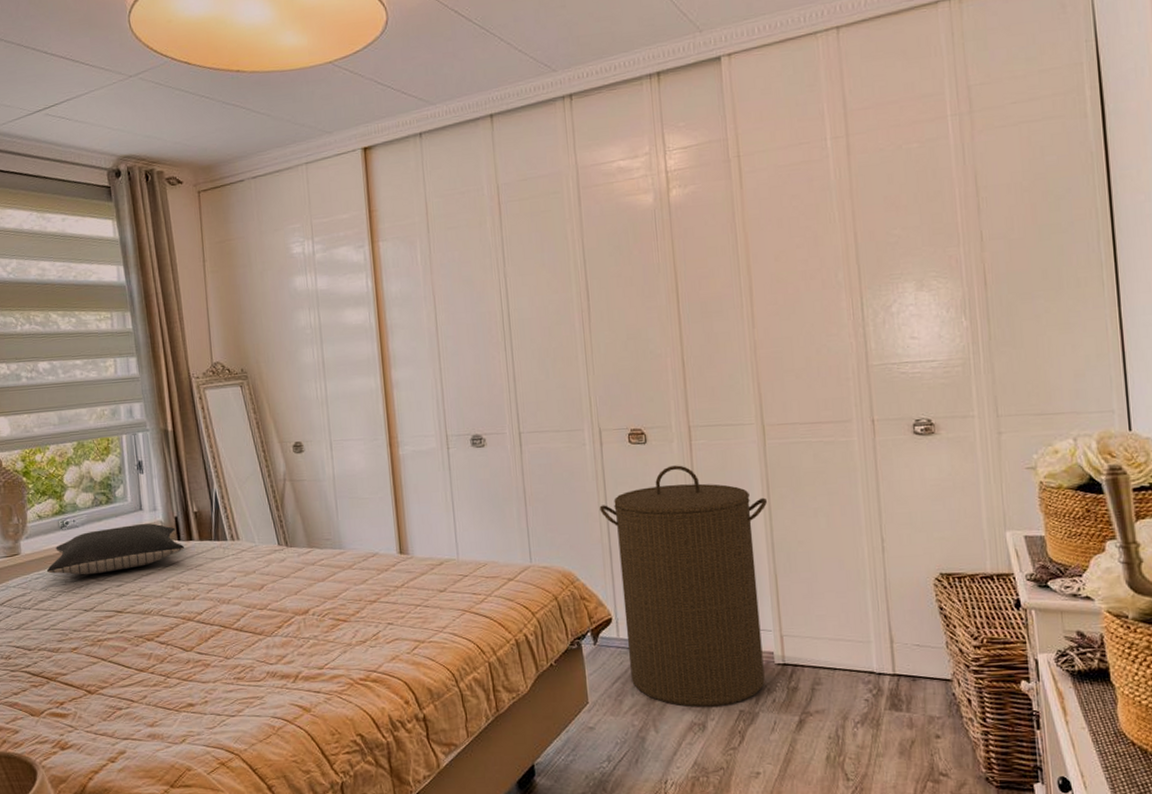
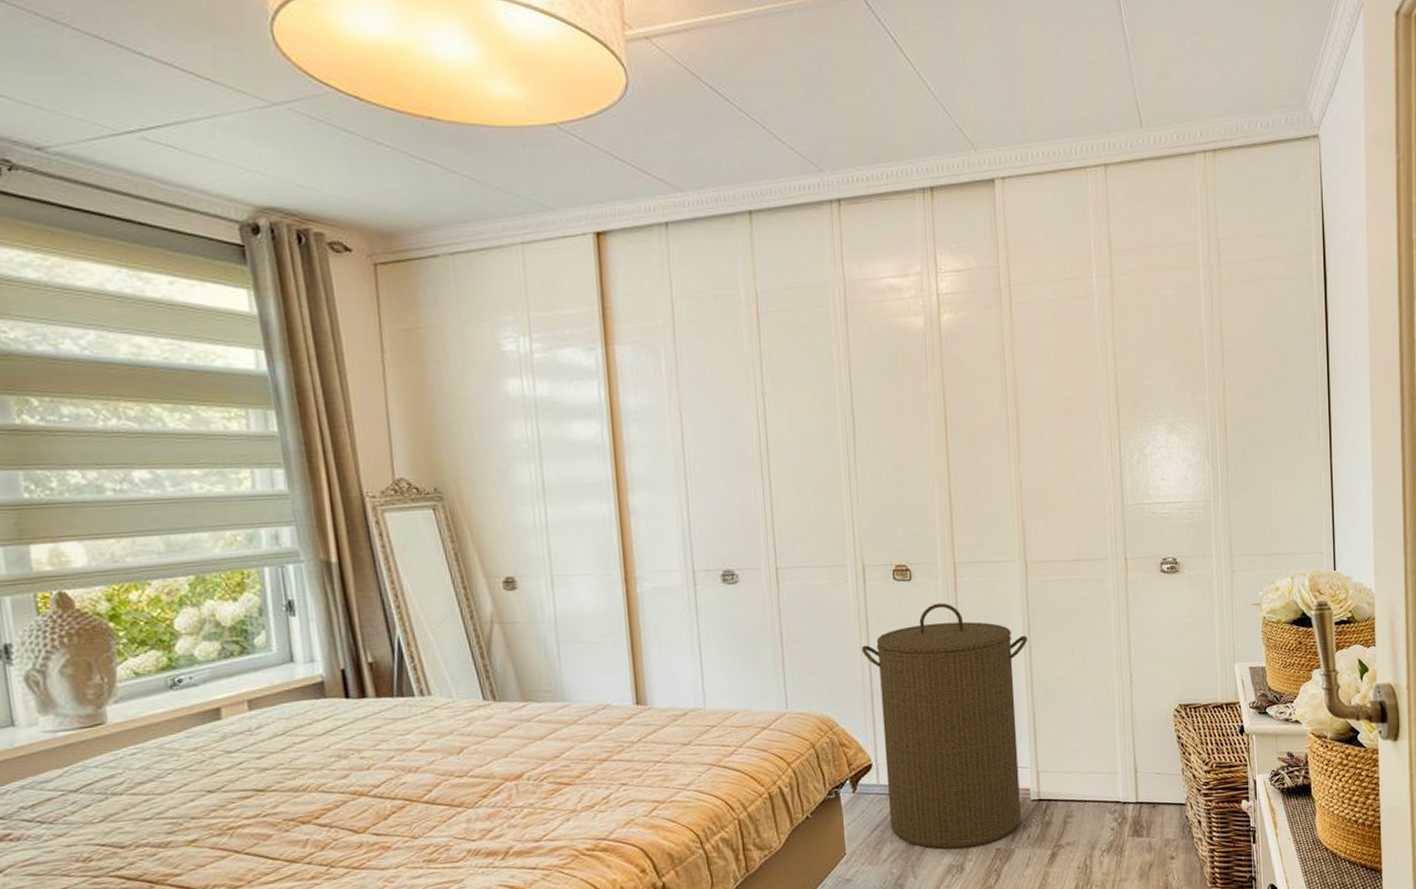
pillow: present [46,523,184,575] -> none [148,678,355,747]

